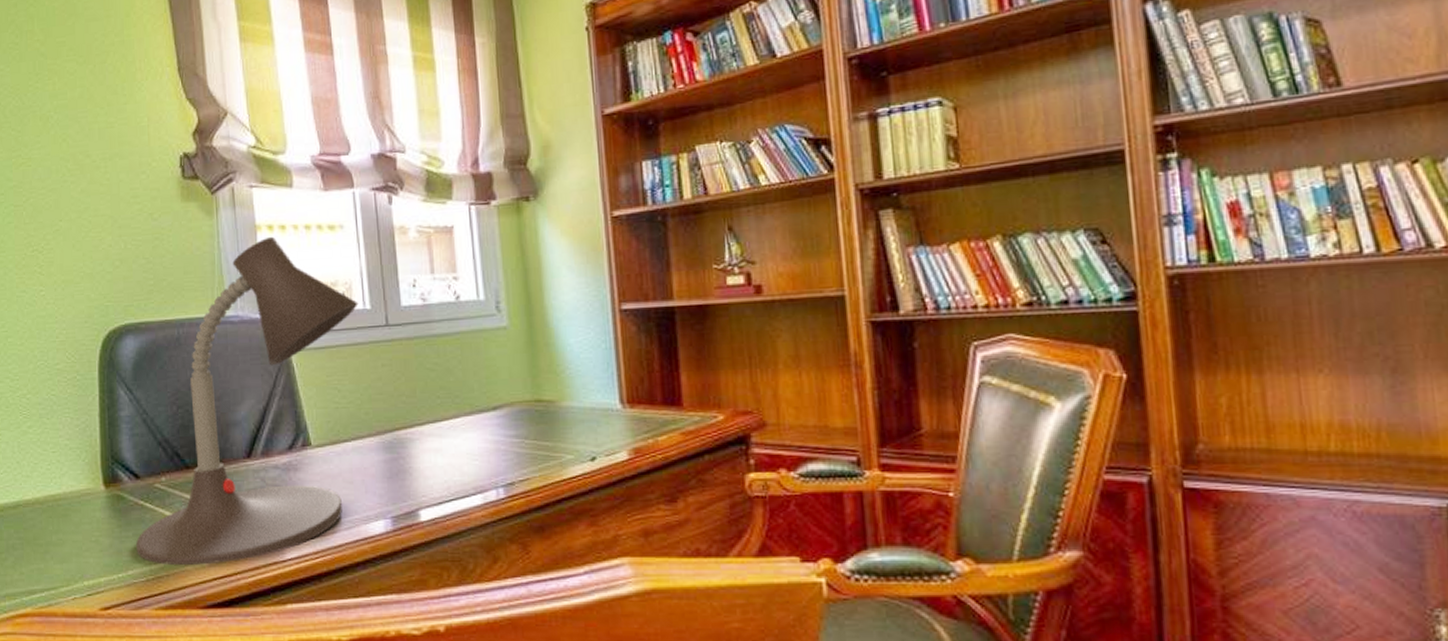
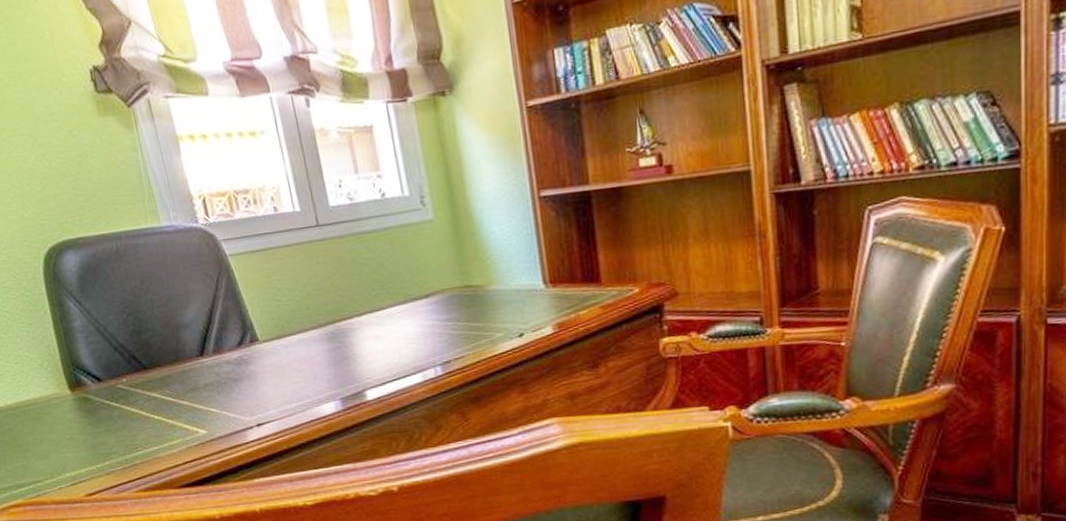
desk lamp: present [136,236,359,565] -> none [108,146,295,454]

